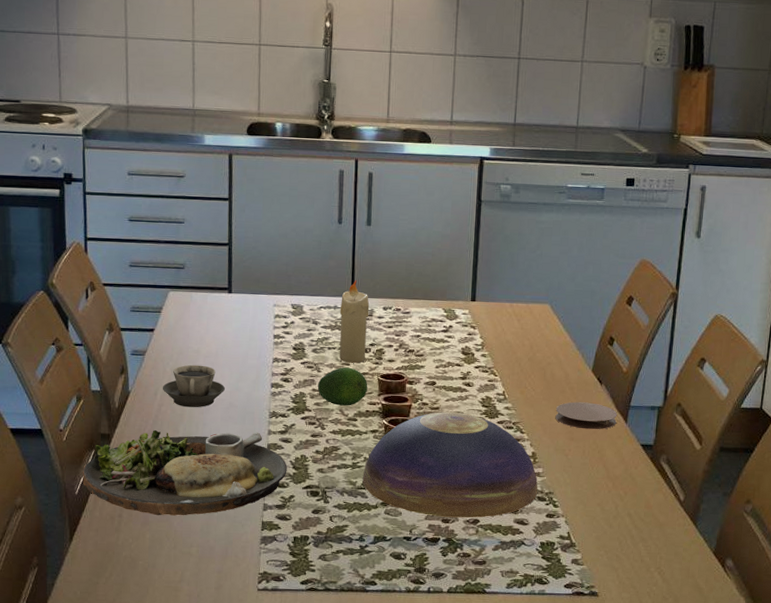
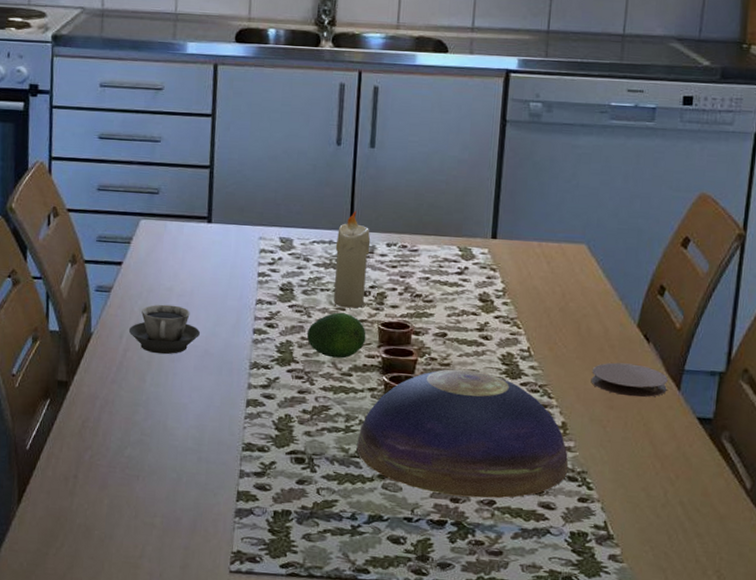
dinner plate: present [82,430,287,516] -> none [34,379,269,480]

